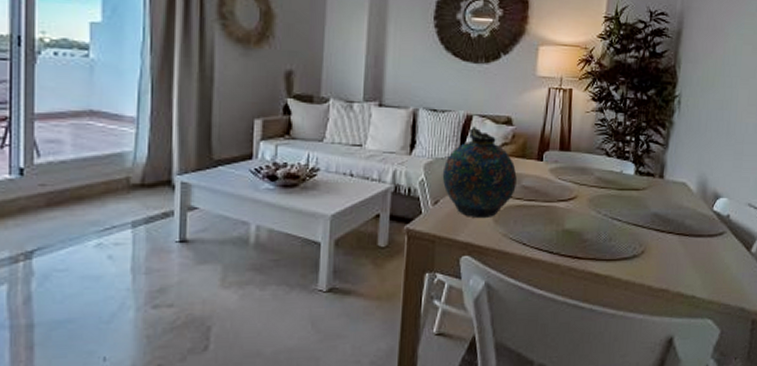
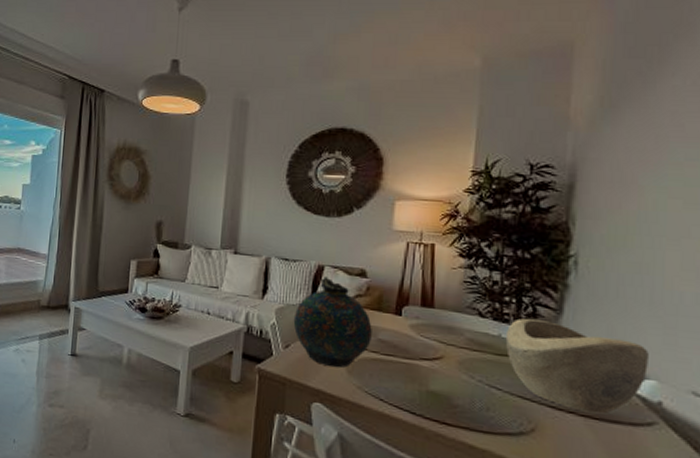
decorative bowl: none [625,154,724,231] -> present [505,318,649,414]

